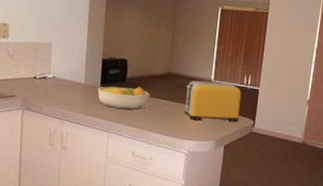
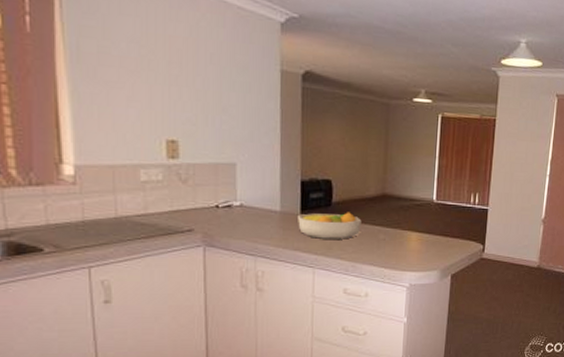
toaster: present [184,81,242,122] -> none [403,202,469,248]

